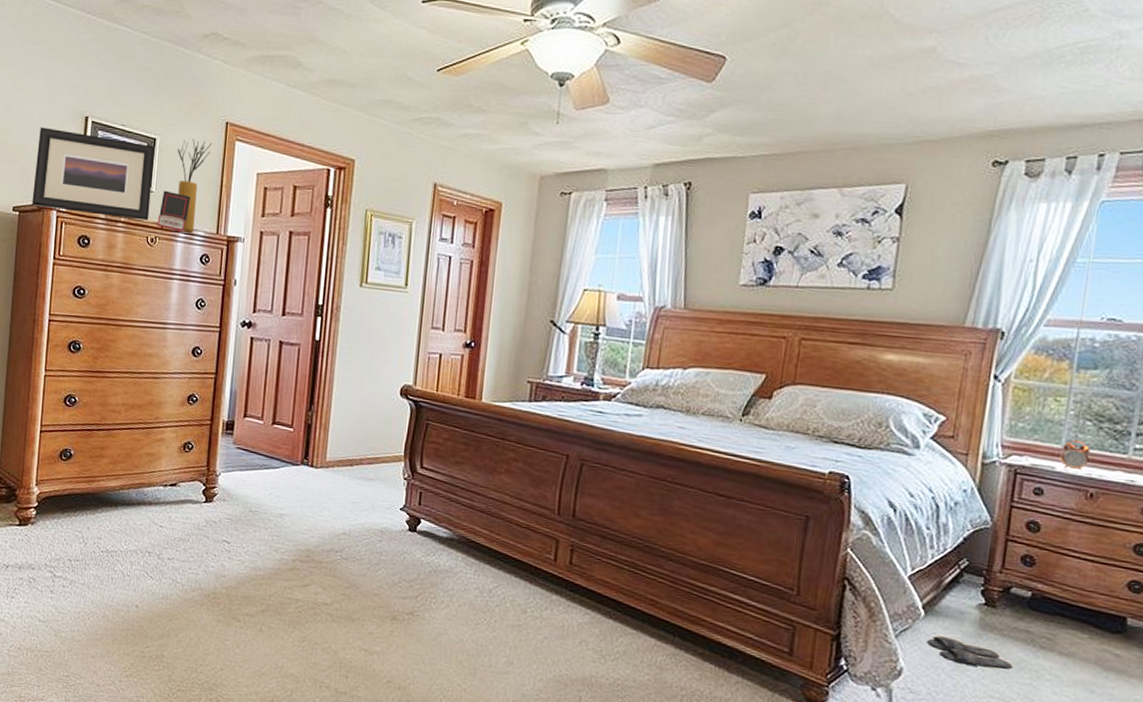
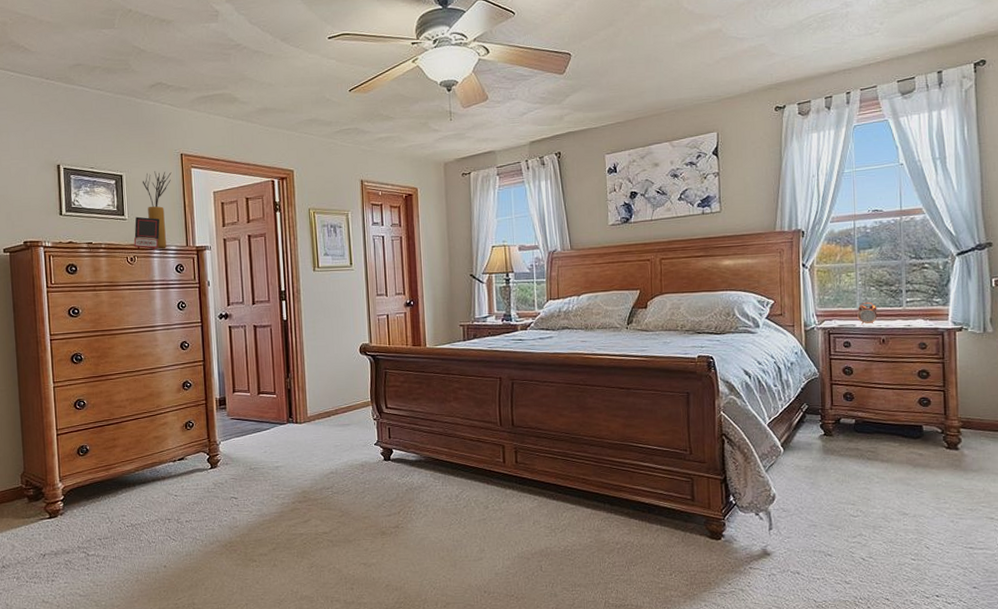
picture frame: present [32,127,155,221] -> none [18,178,126,246]
slippers: present [927,636,1013,669] -> none [789,464,851,482]

